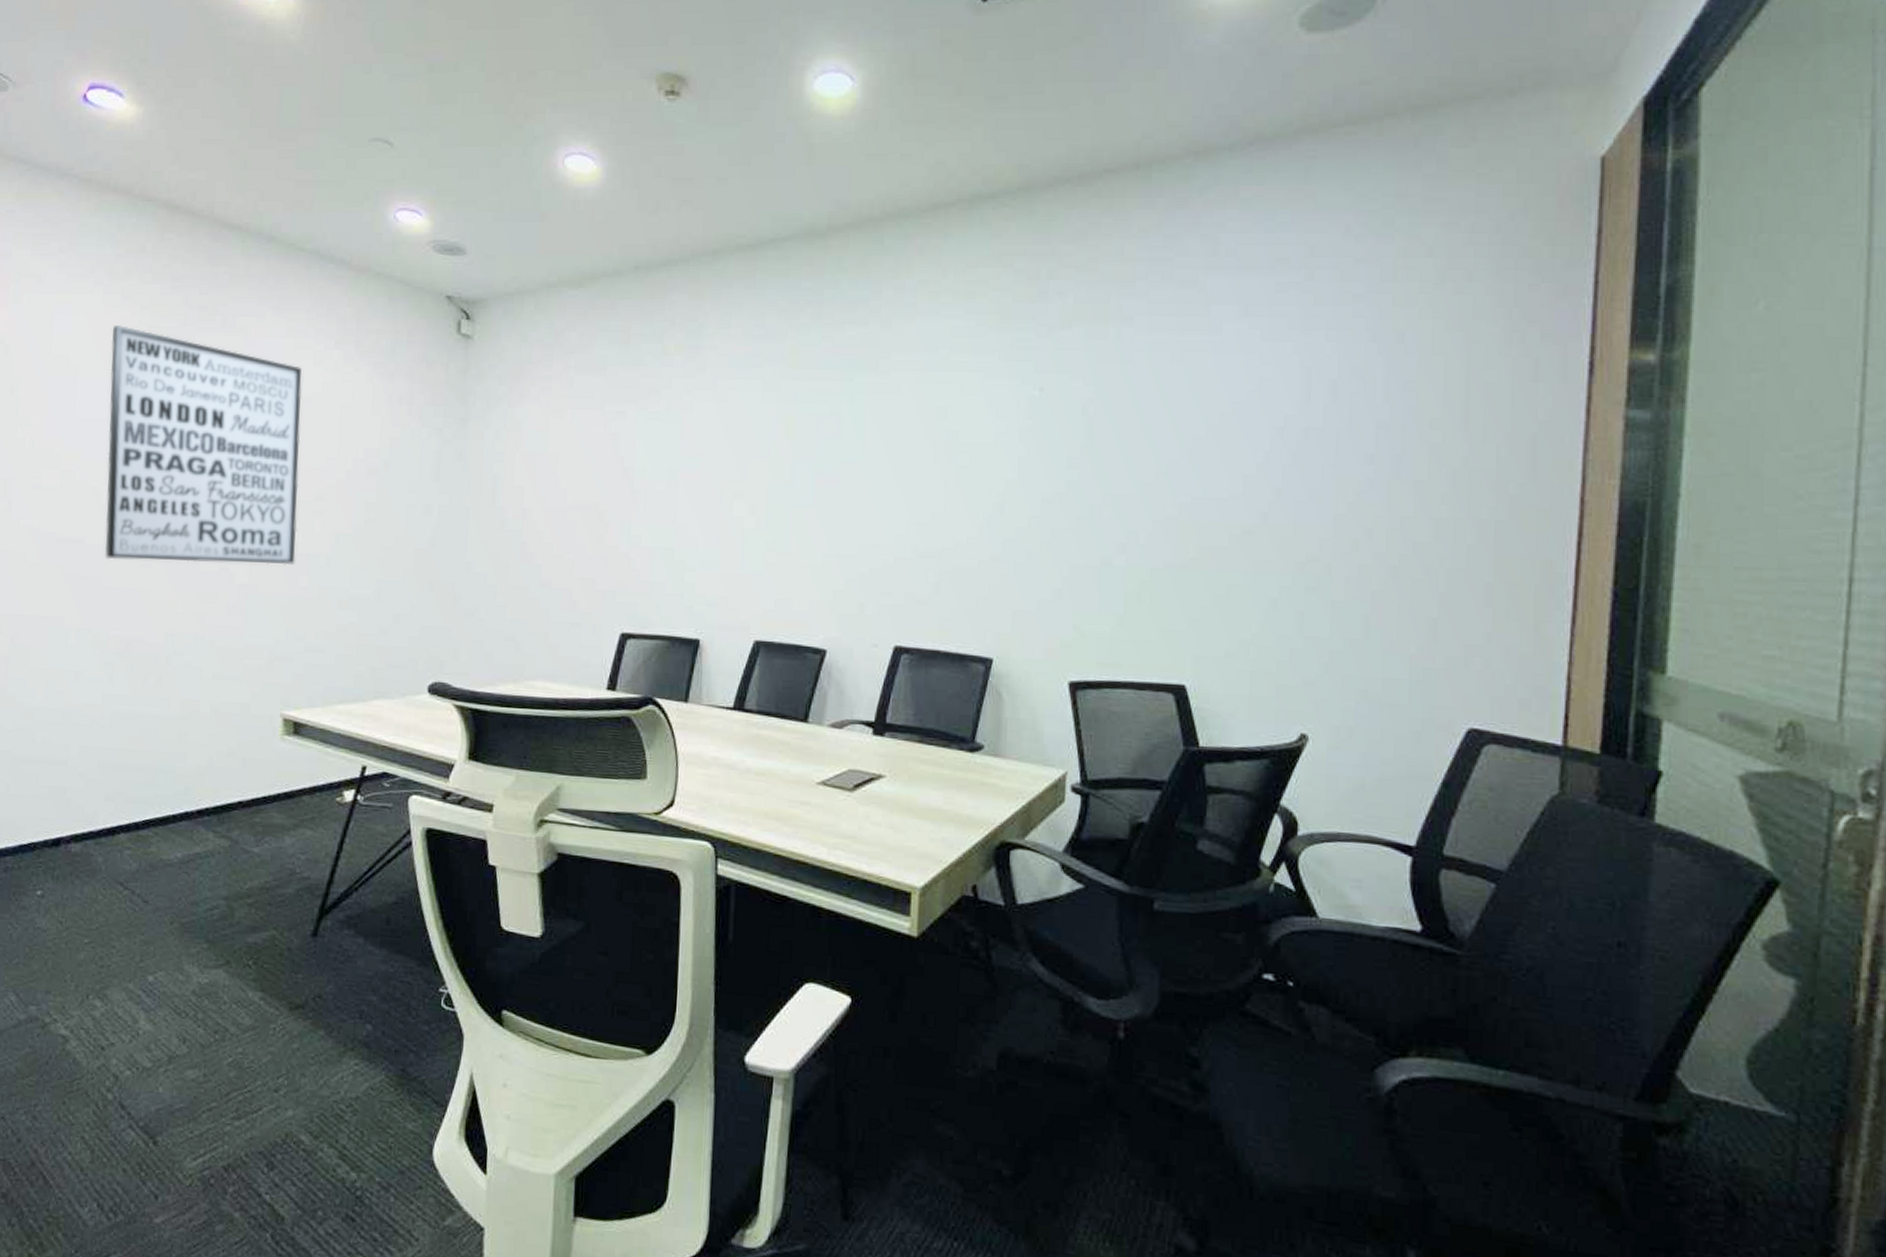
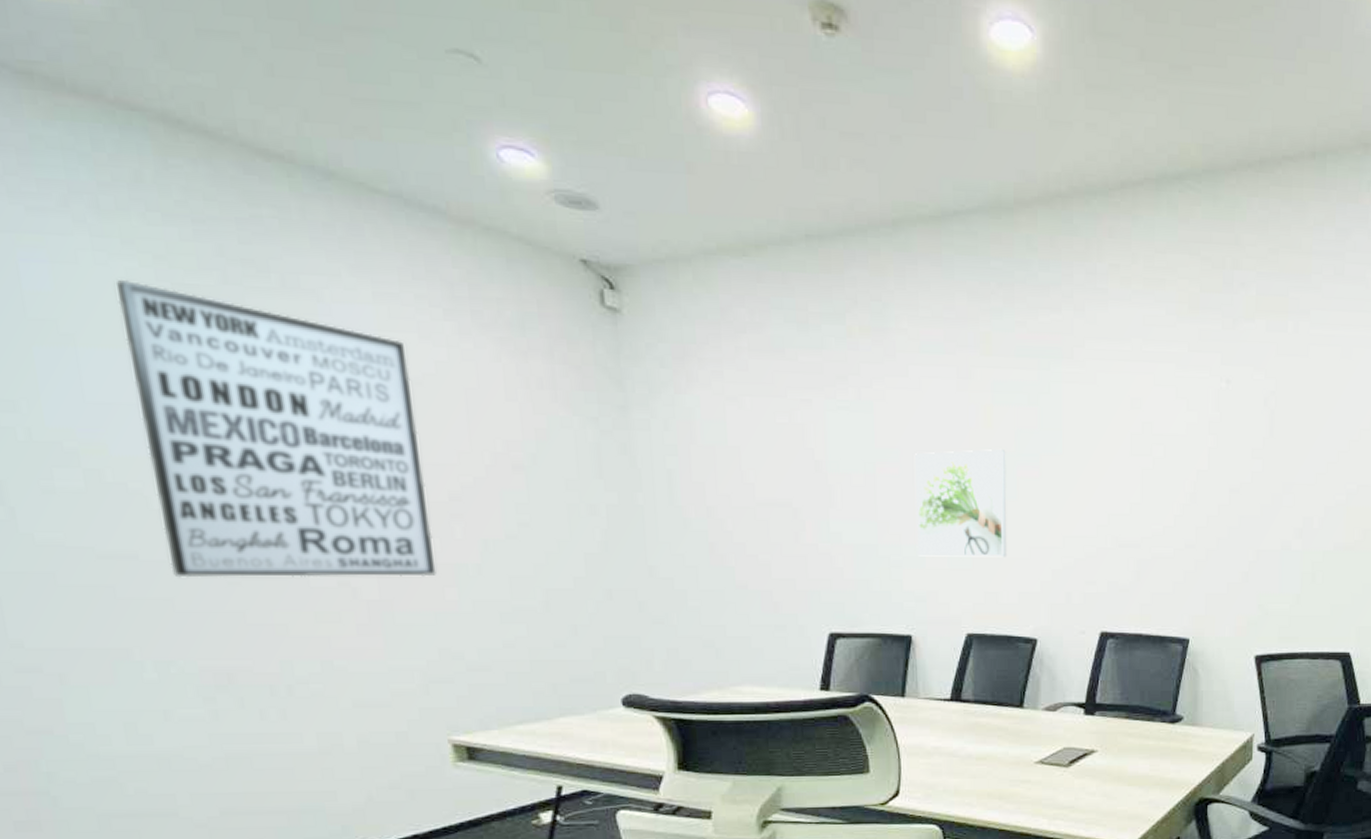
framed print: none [712,457,804,565] -> present [915,449,1006,558]

